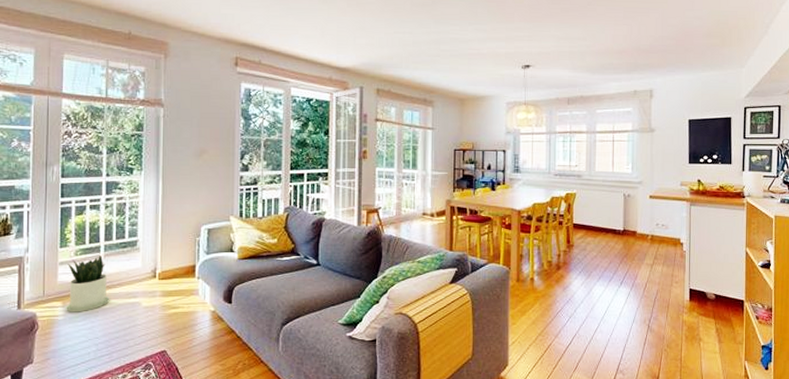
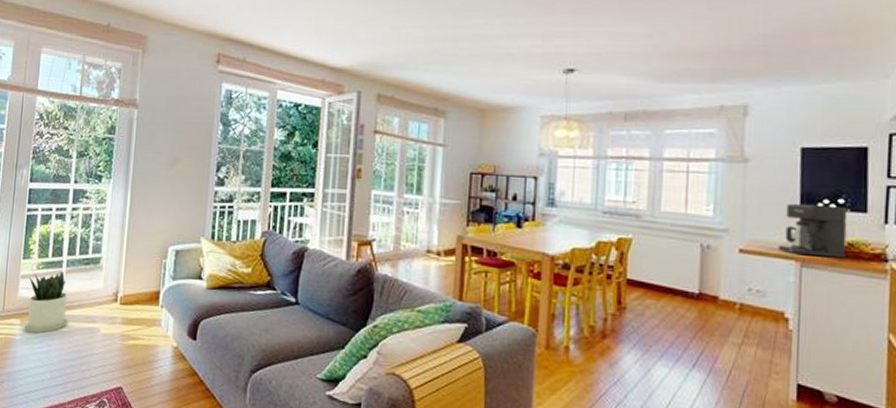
coffee maker: none [675,160,719,199] -> present [778,203,848,260]

